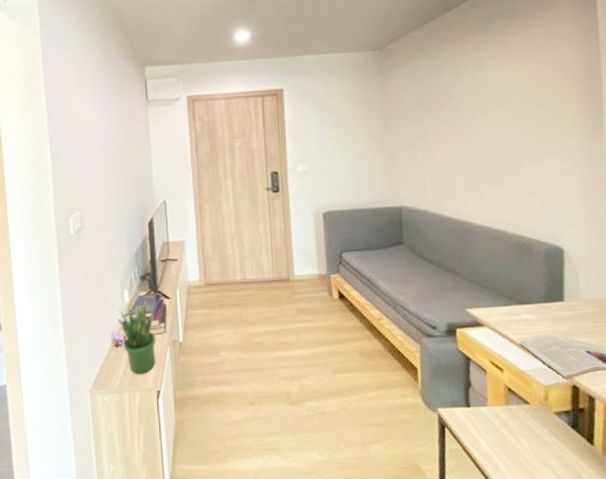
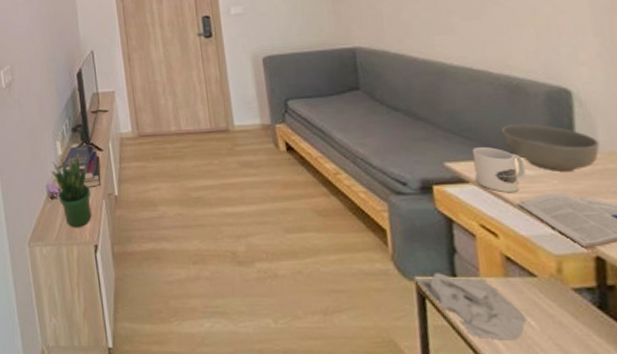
tissue: none [438,404,519,459] -> present [415,273,525,341]
mug: none [488,295,527,334] -> present [472,147,527,192]
bowl: none [511,276,581,316] -> present [501,124,600,171]

